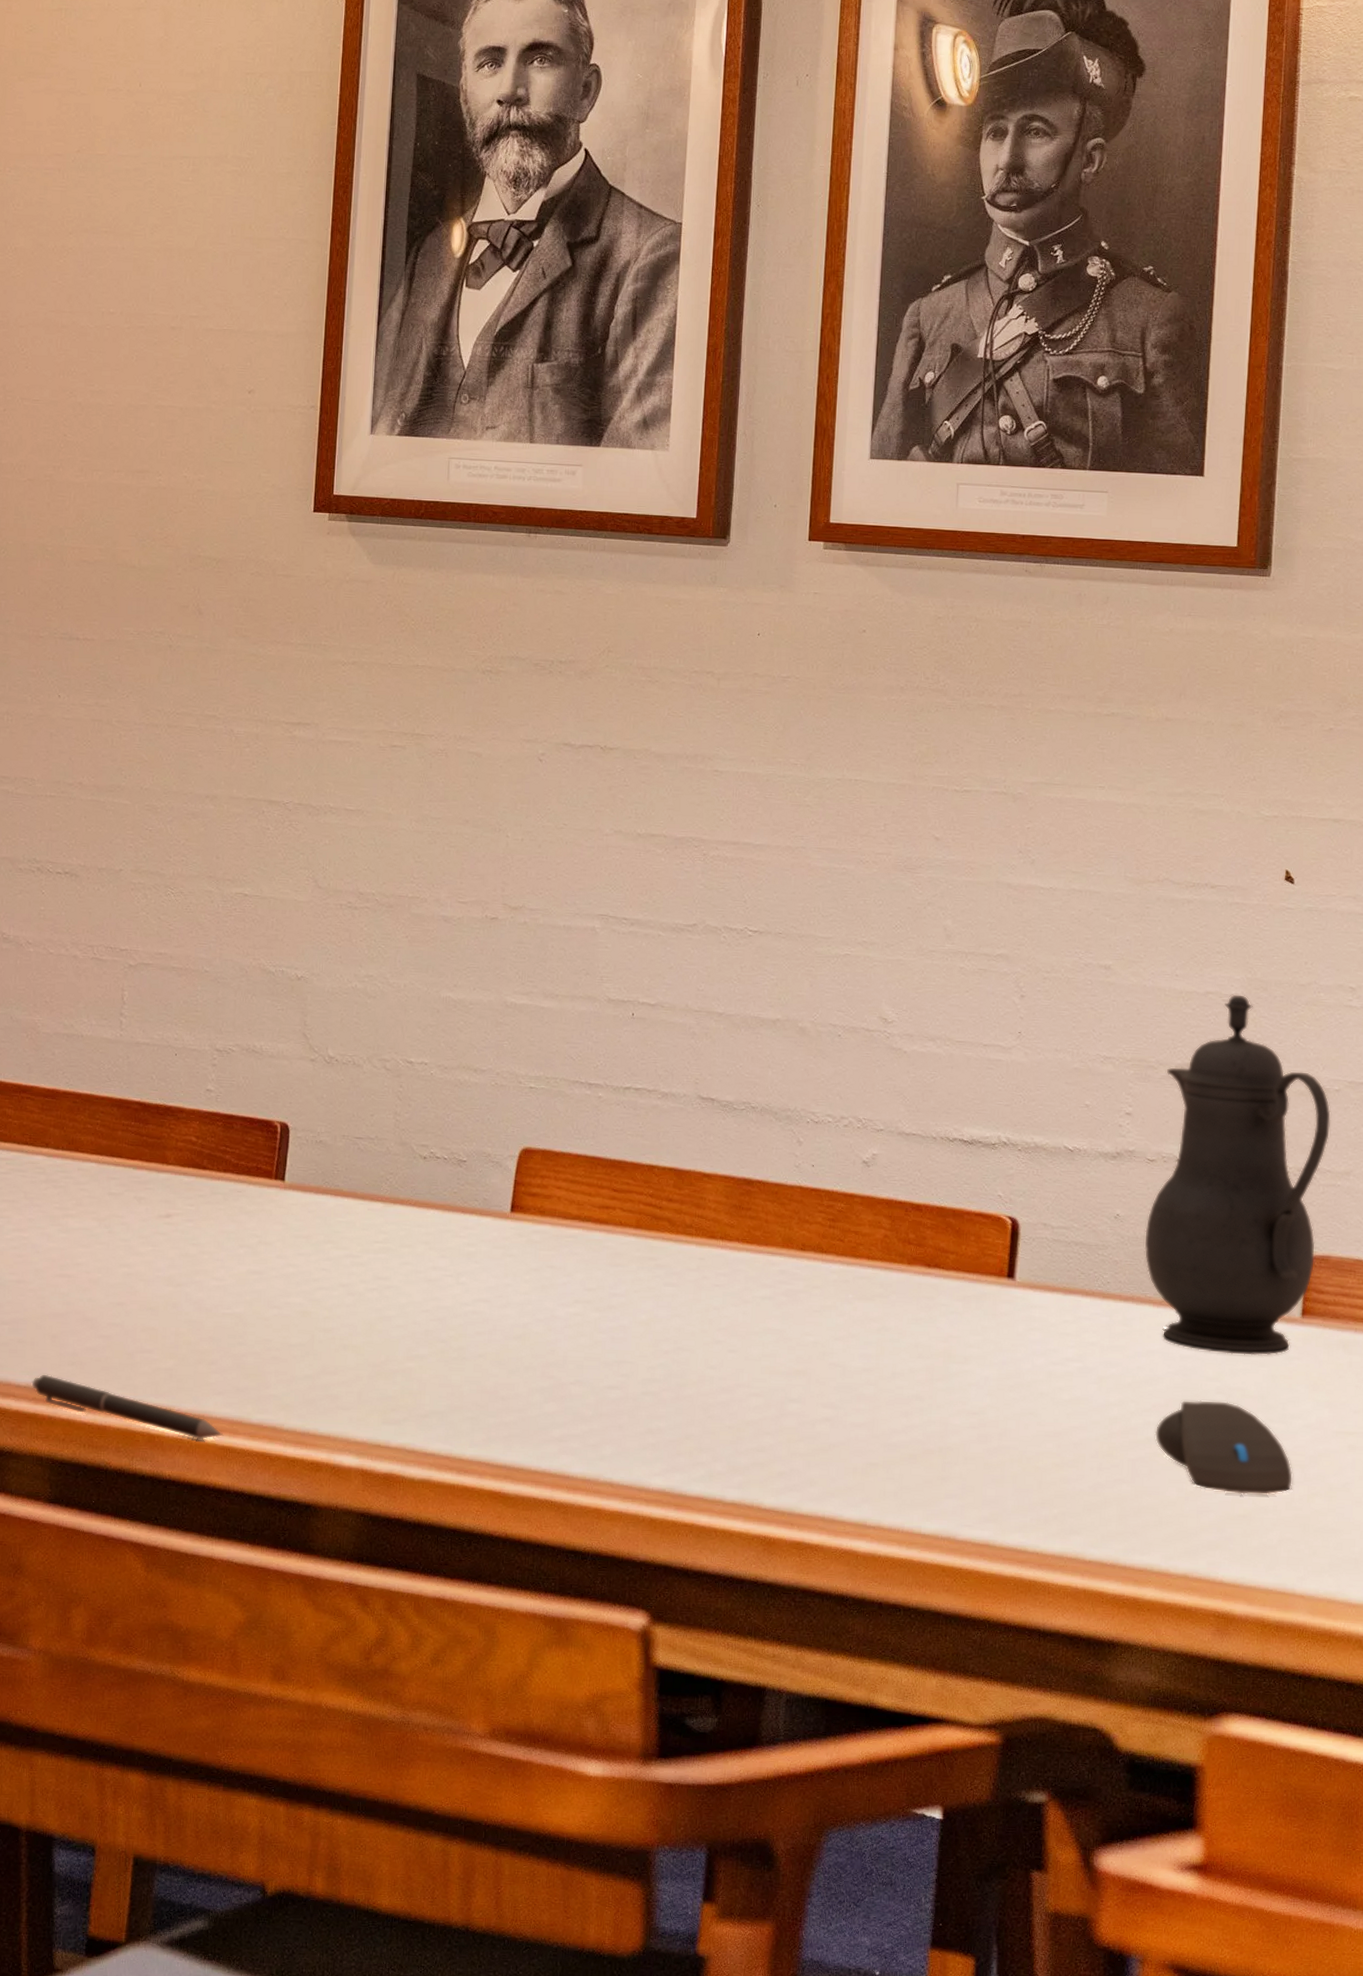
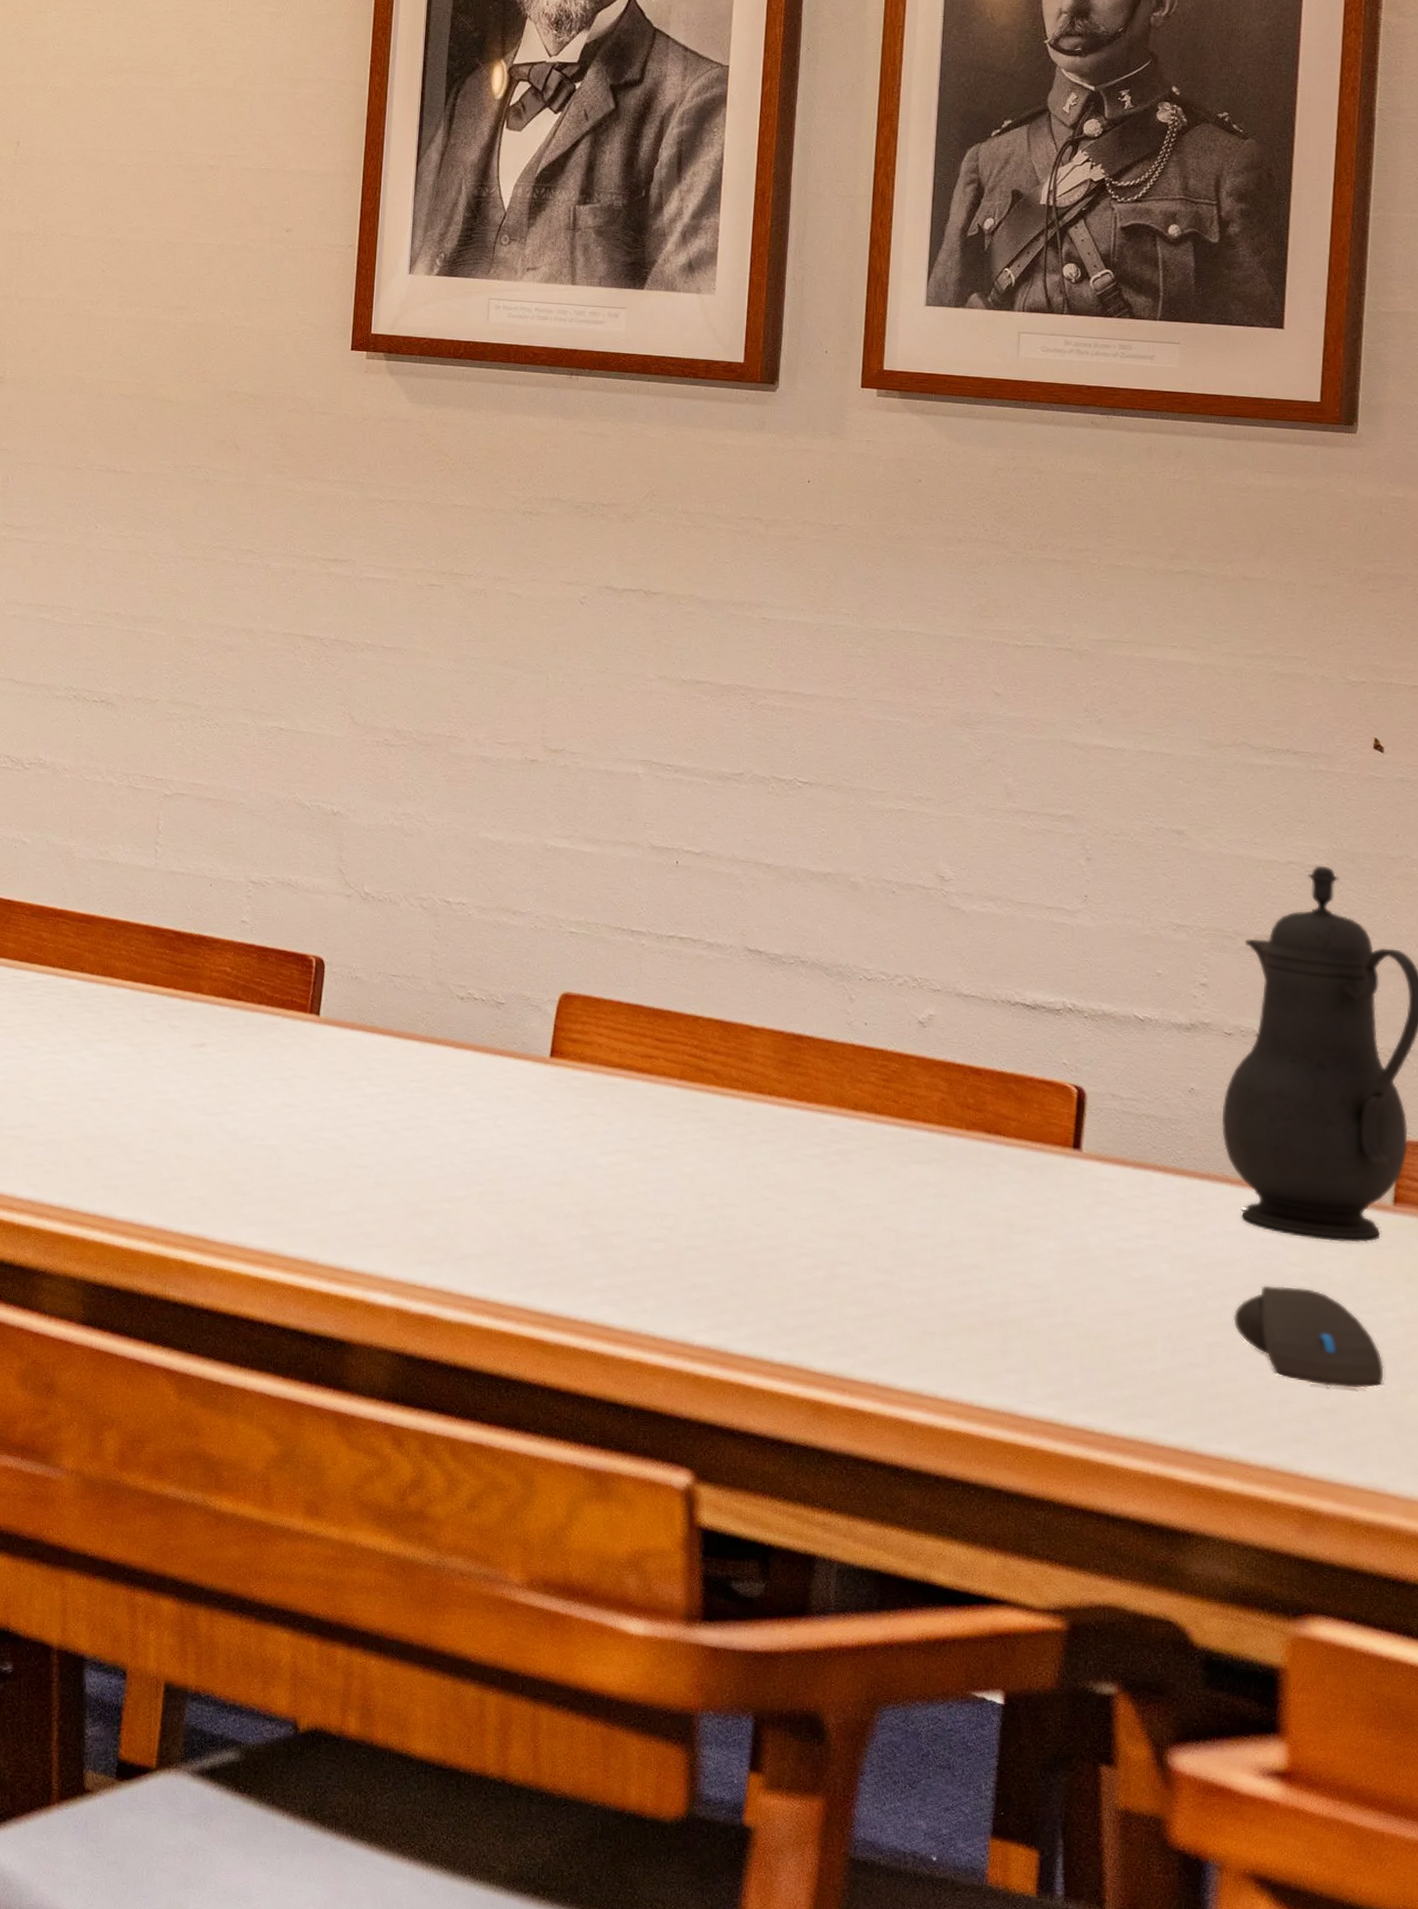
pen: present [31,1374,224,1440] -> none [65,1196,257,1271]

